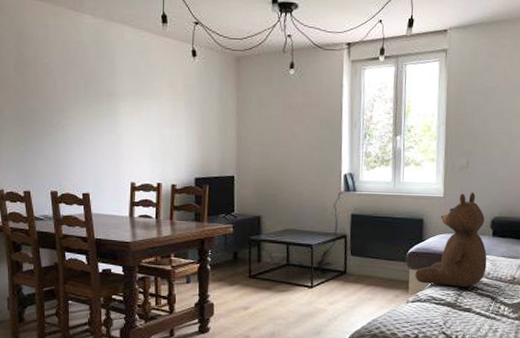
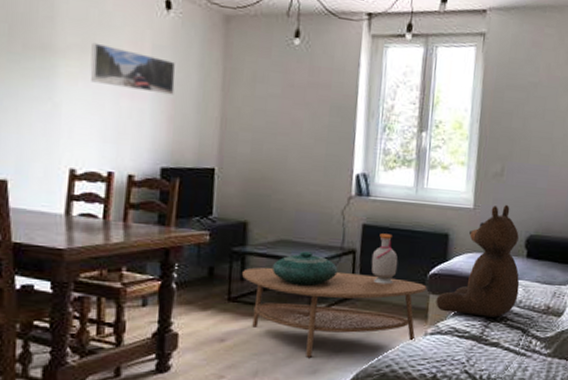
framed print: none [141,87,202,122] -> present [90,42,176,95]
coffee table: none [259,251,407,322] -> present [242,267,427,359]
decorative bowl: none [282,237,333,265] -> present [272,251,338,286]
bottle: none [359,221,382,262] -> present [371,233,398,285]

